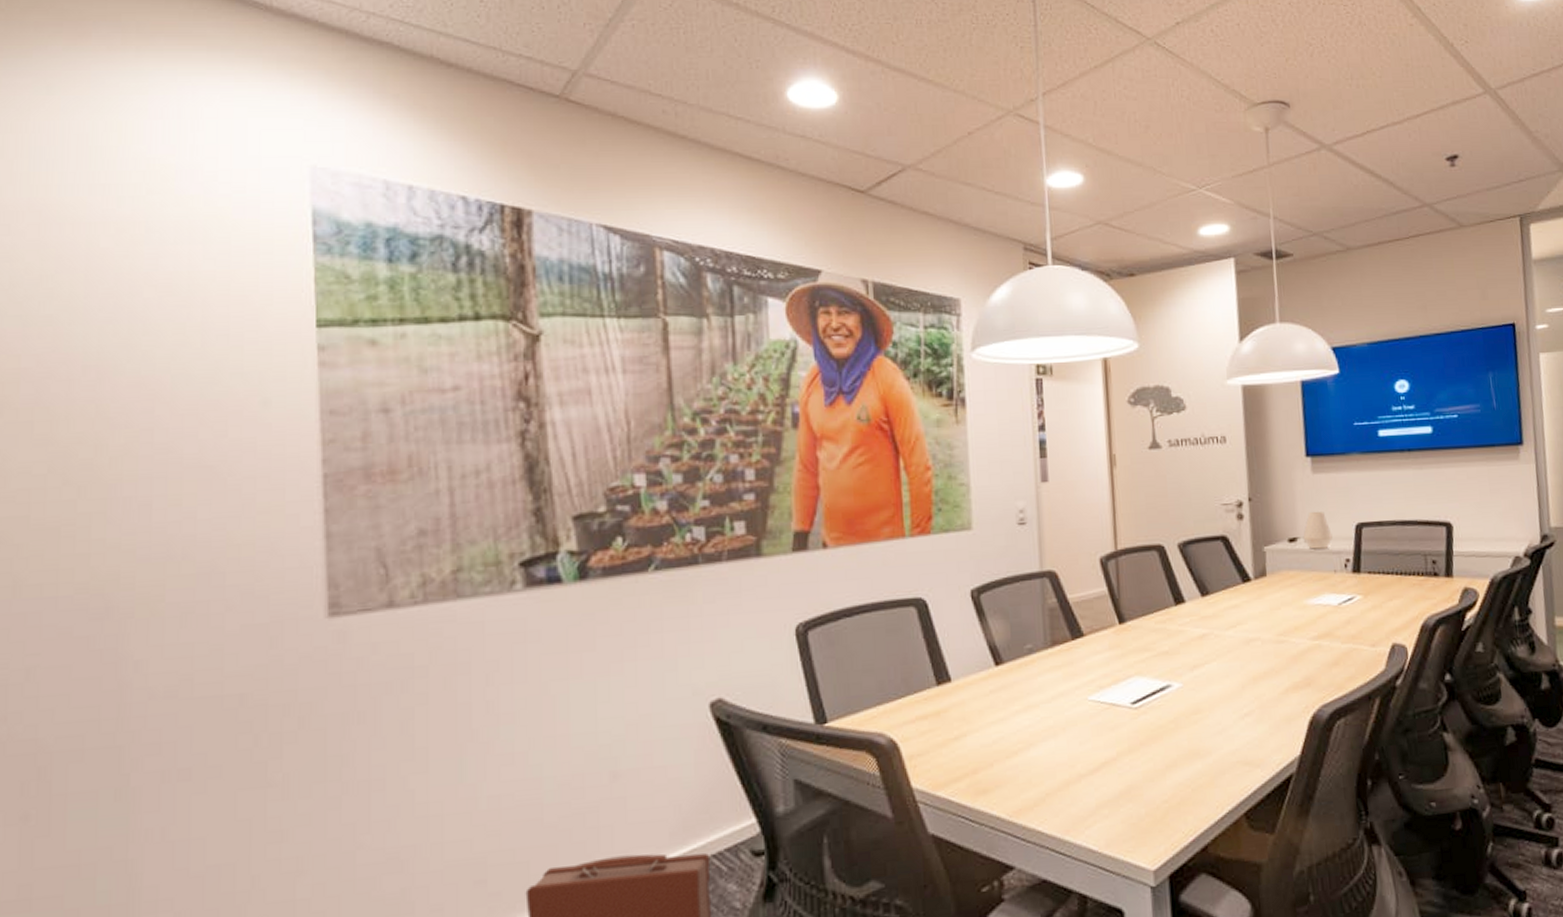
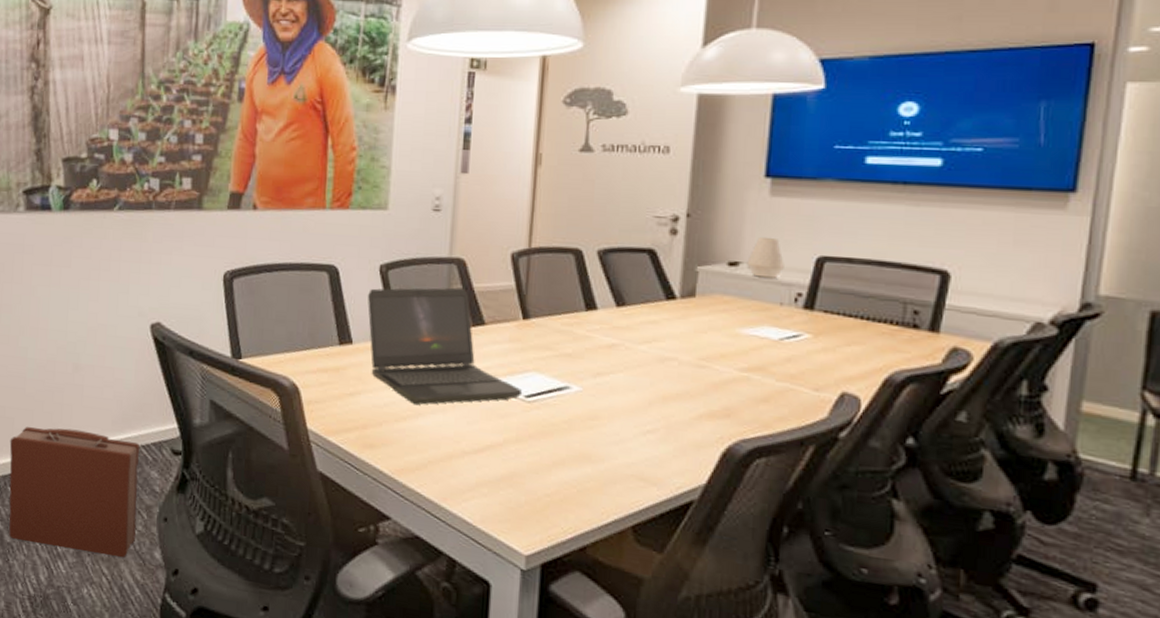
laptop computer: none [962,601,1129,735] -> present [368,287,523,405]

